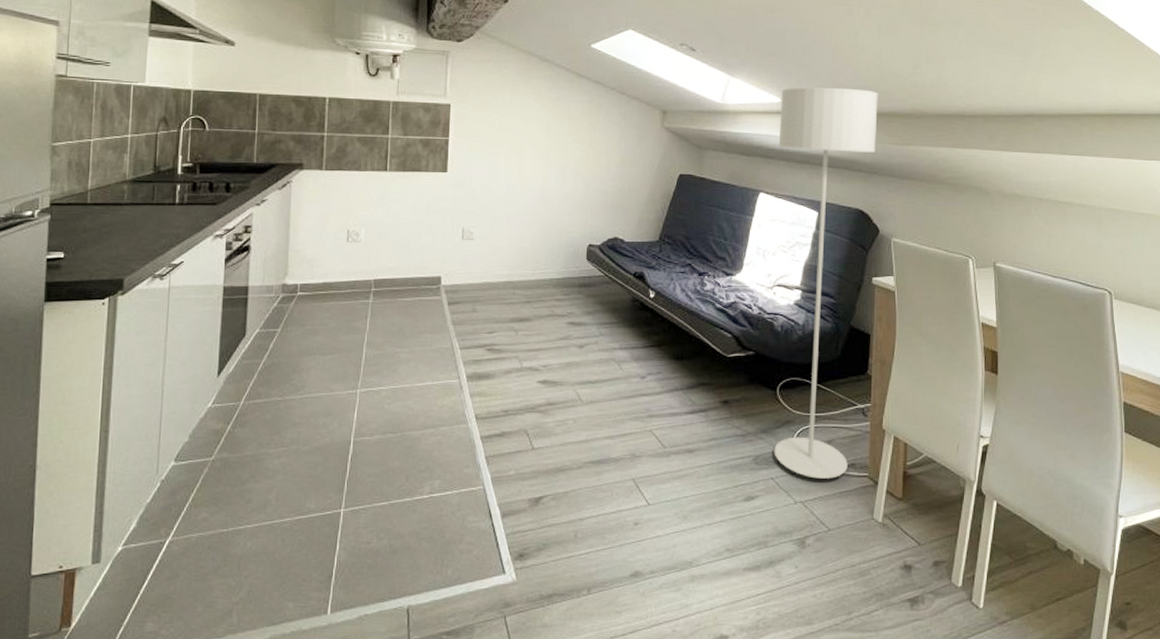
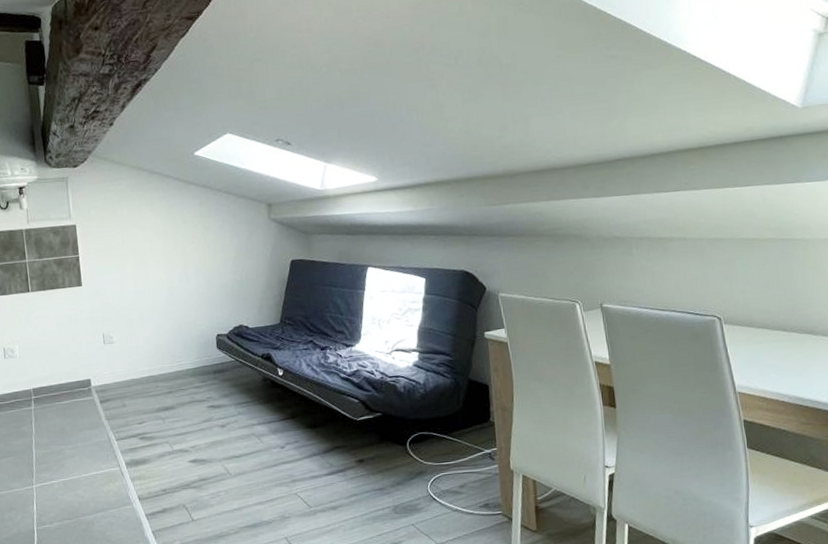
floor lamp: present [774,87,878,479] -> none [376,157,482,521]

